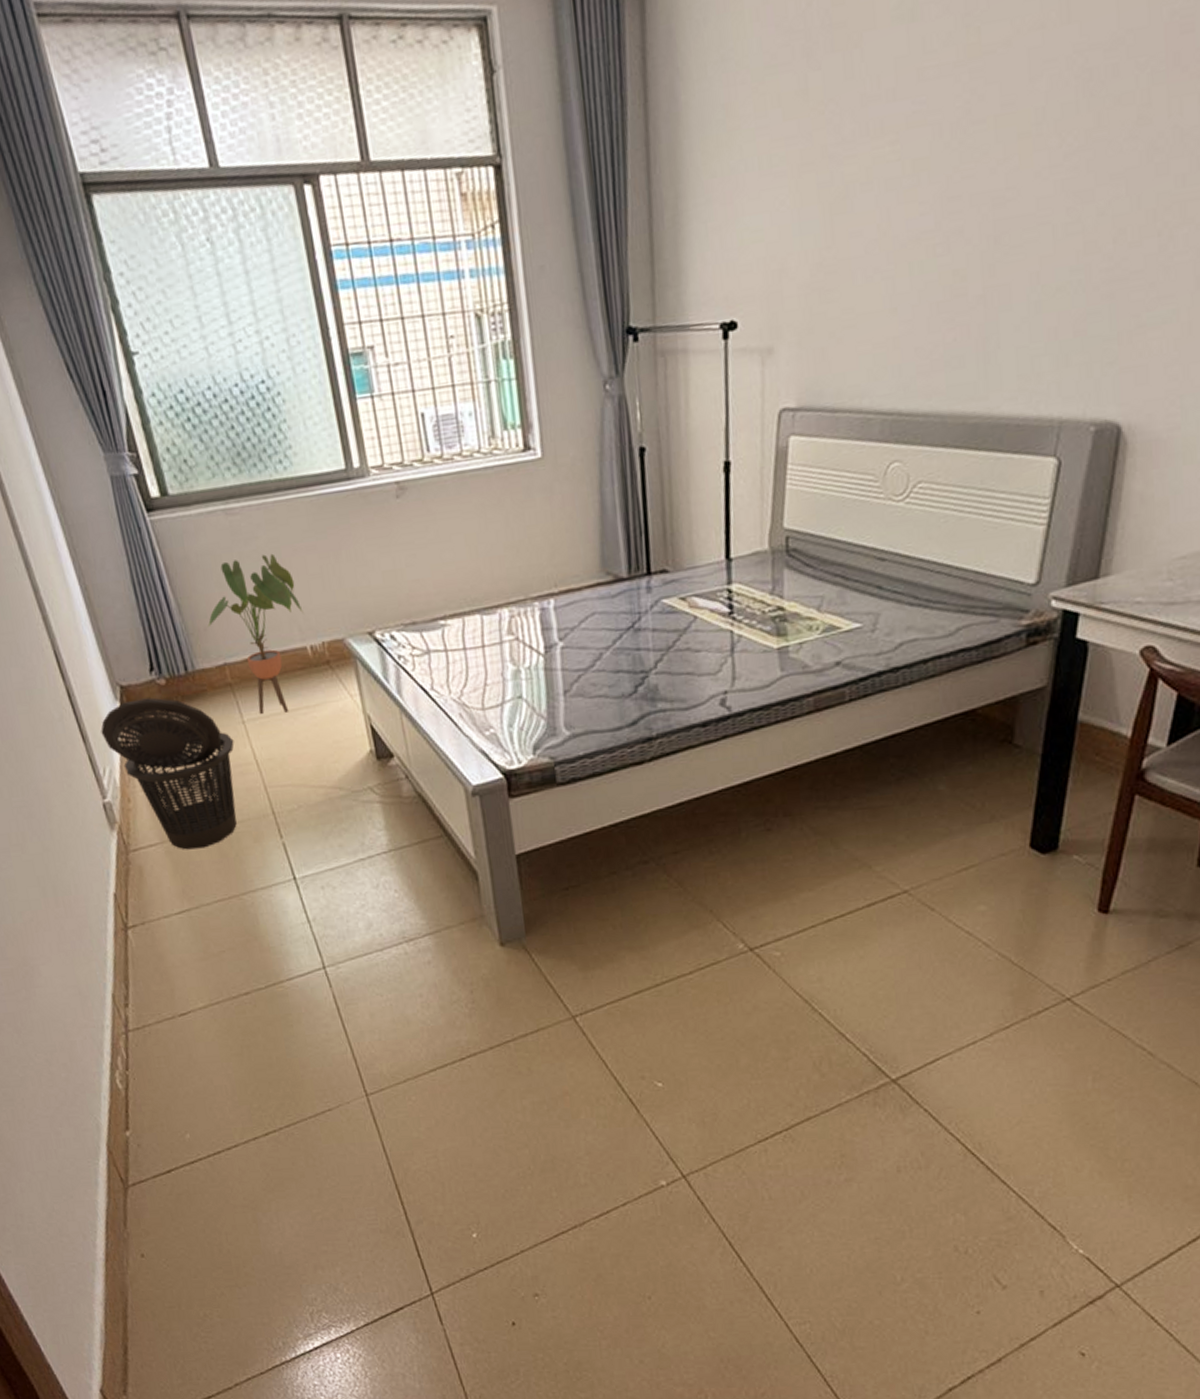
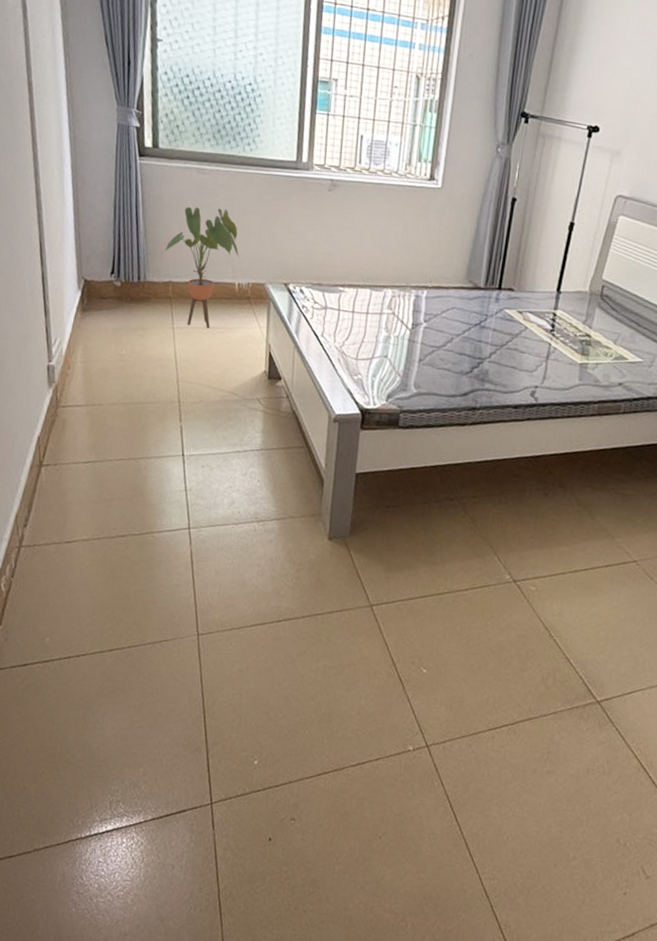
laundry basket: present [101,697,237,850] -> none [60,292,162,417]

